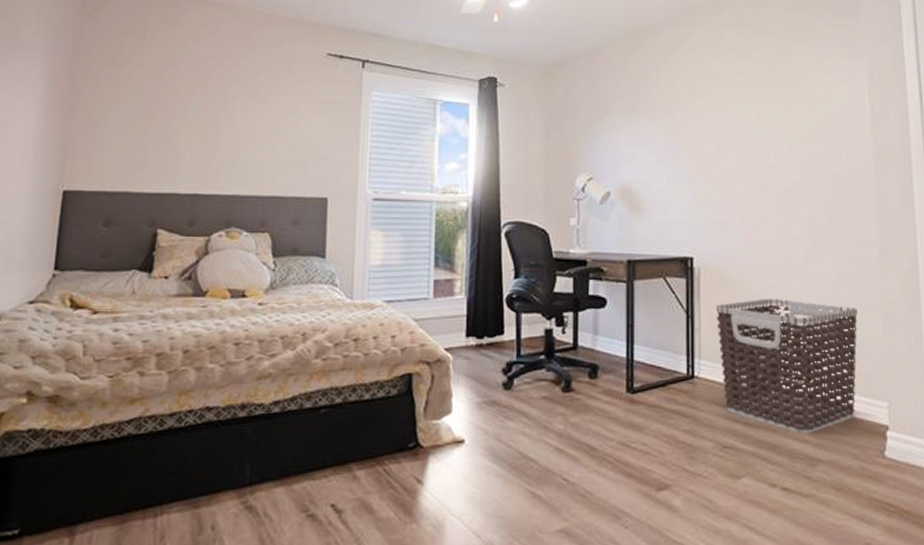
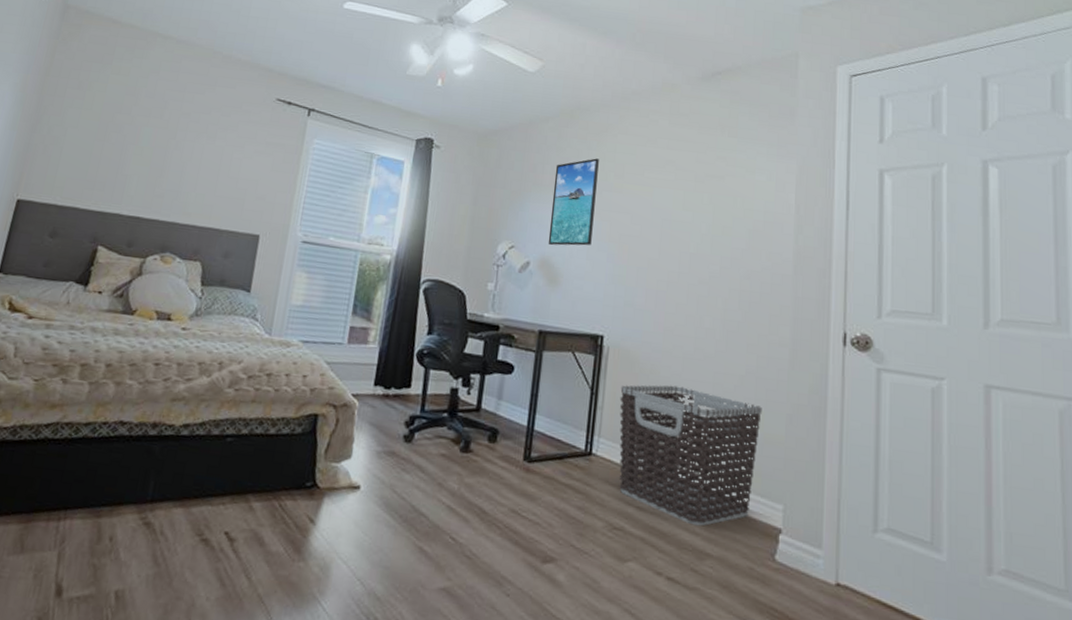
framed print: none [625,78,670,173] -> present [548,158,599,246]

